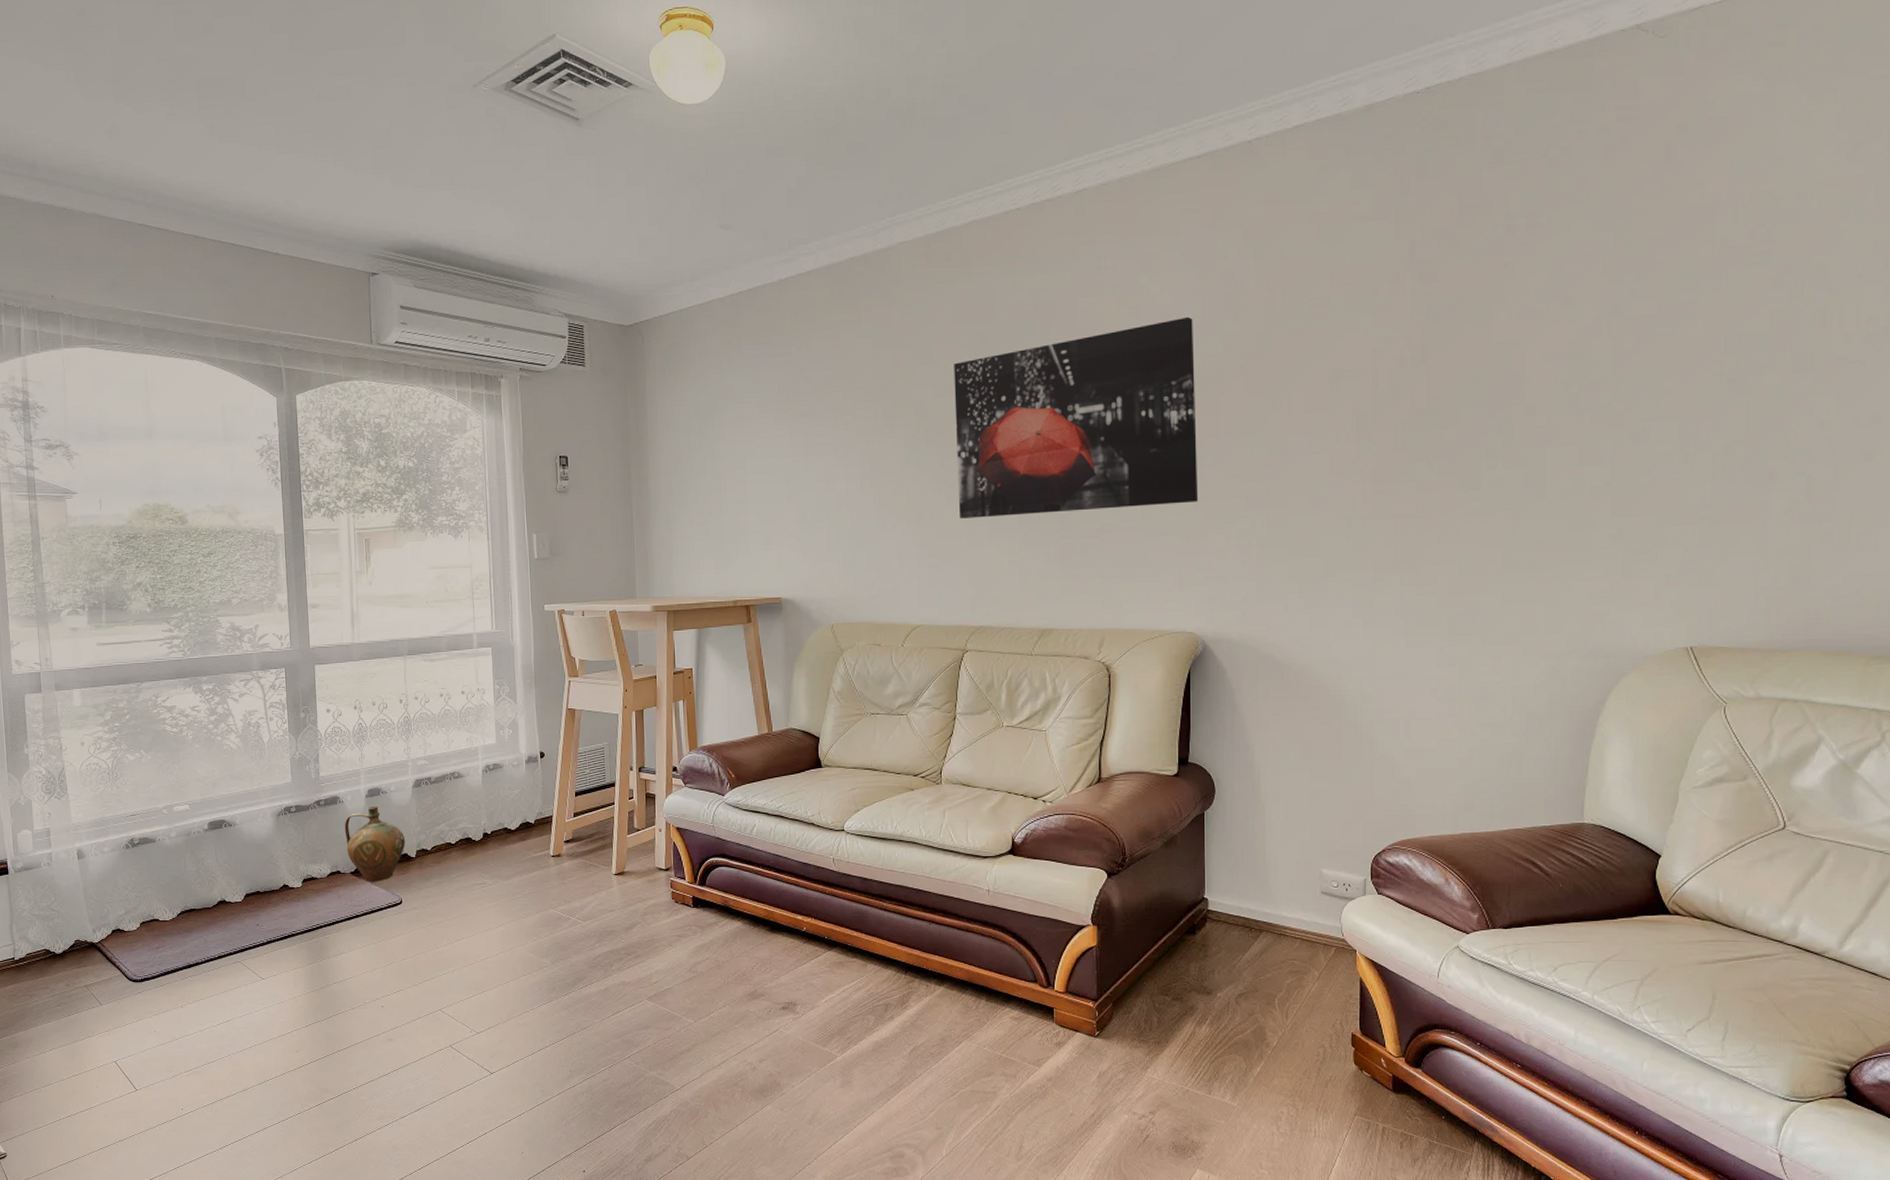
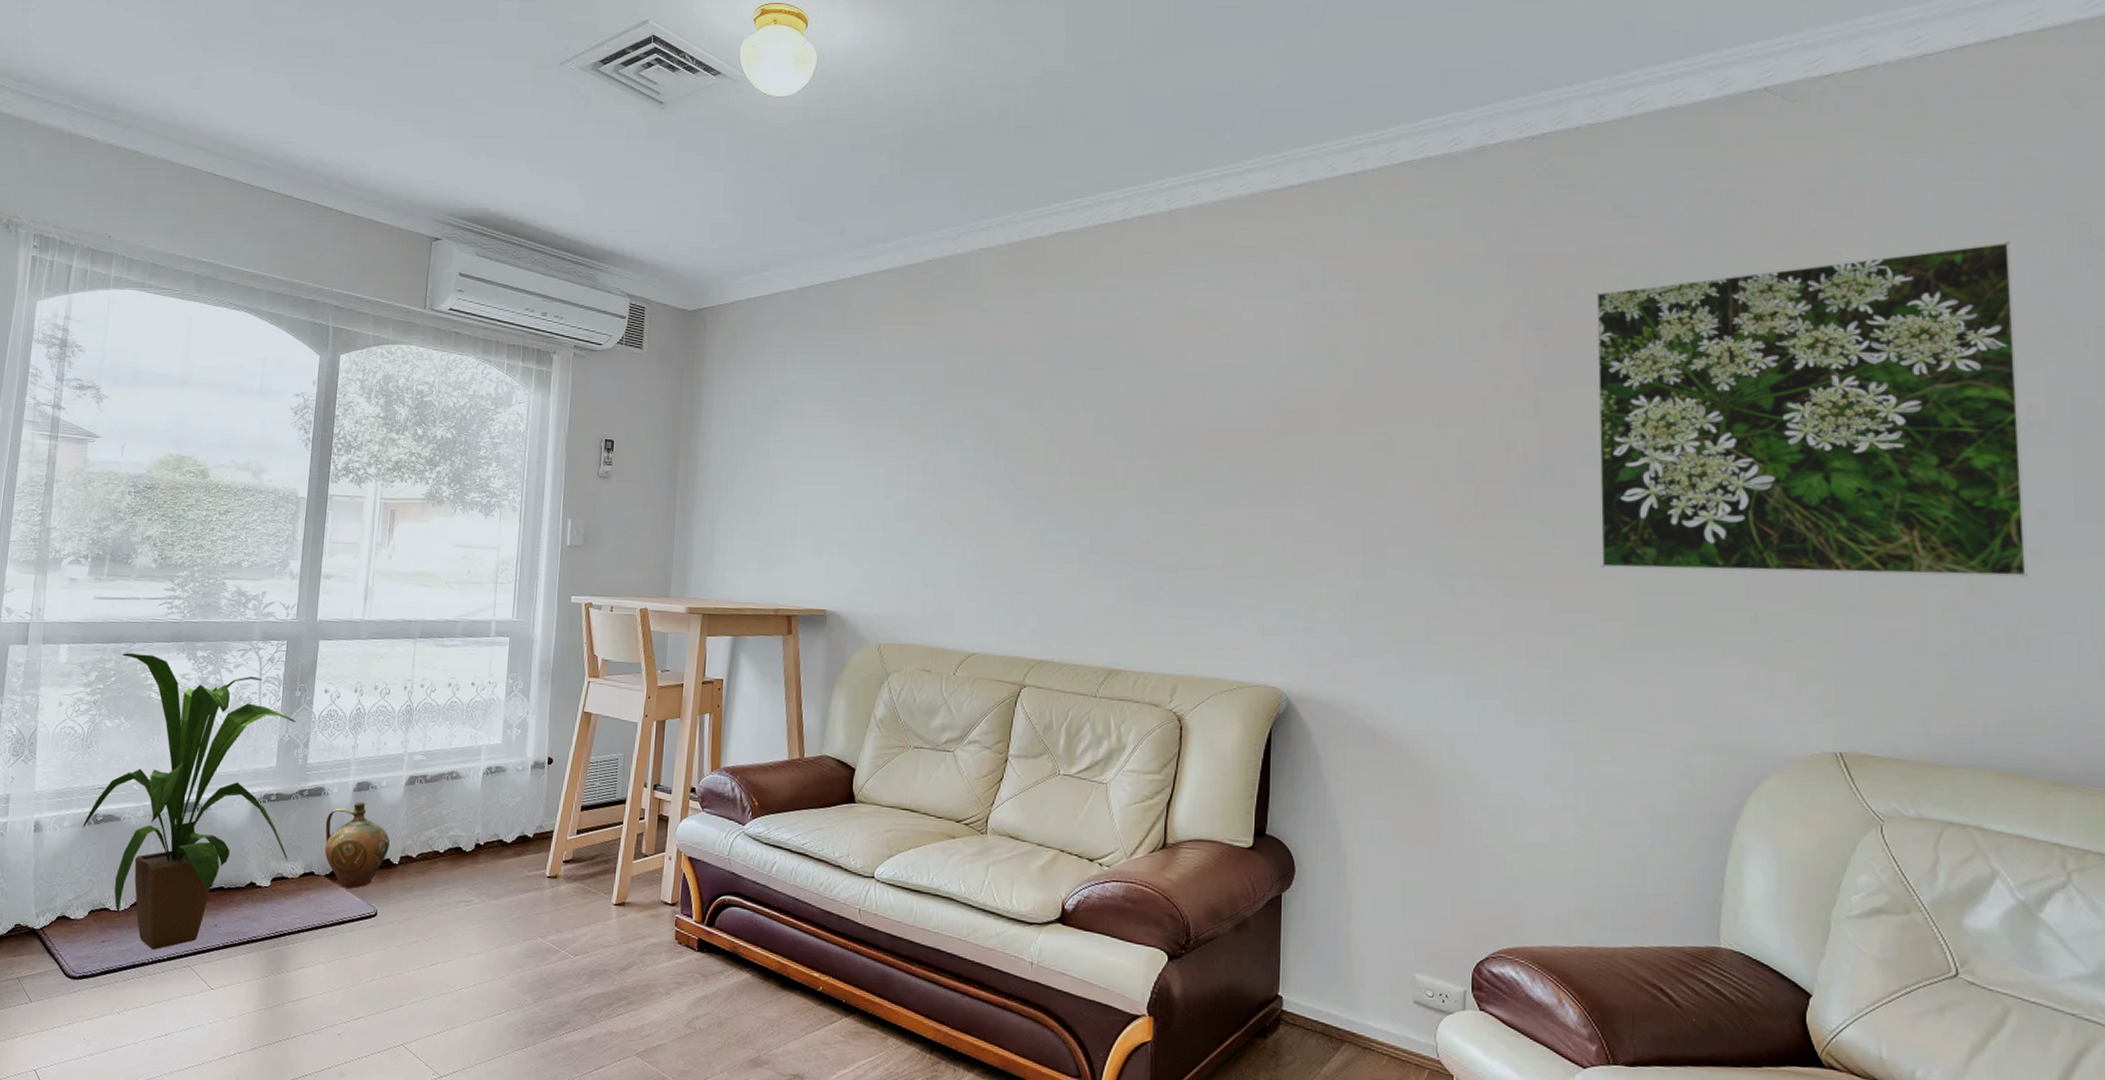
house plant: none [121,692,314,951] -> present [82,653,296,950]
wall art: present [954,316,1199,518] -> none [1025,347,1288,545]
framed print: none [1477,161,1862,499] -> present [1596,241,2029,578]

